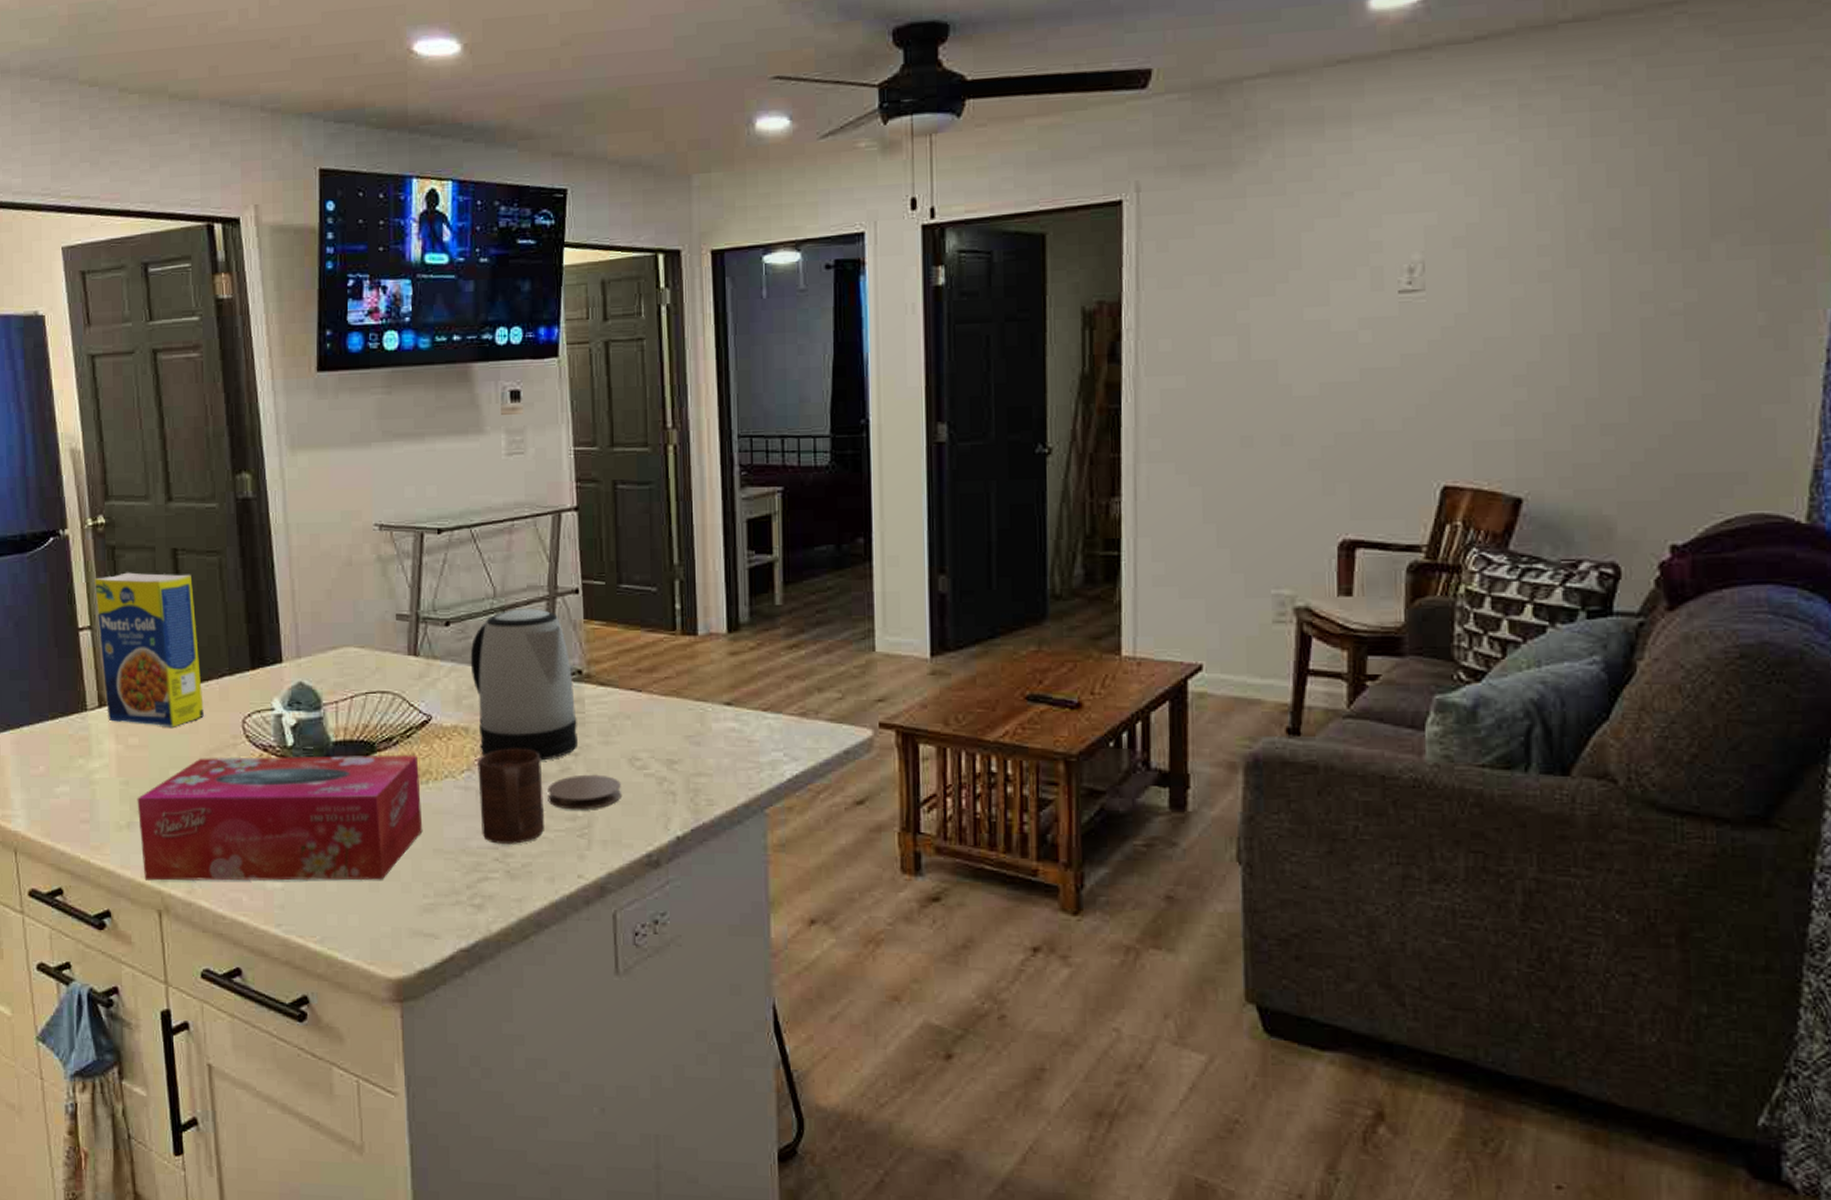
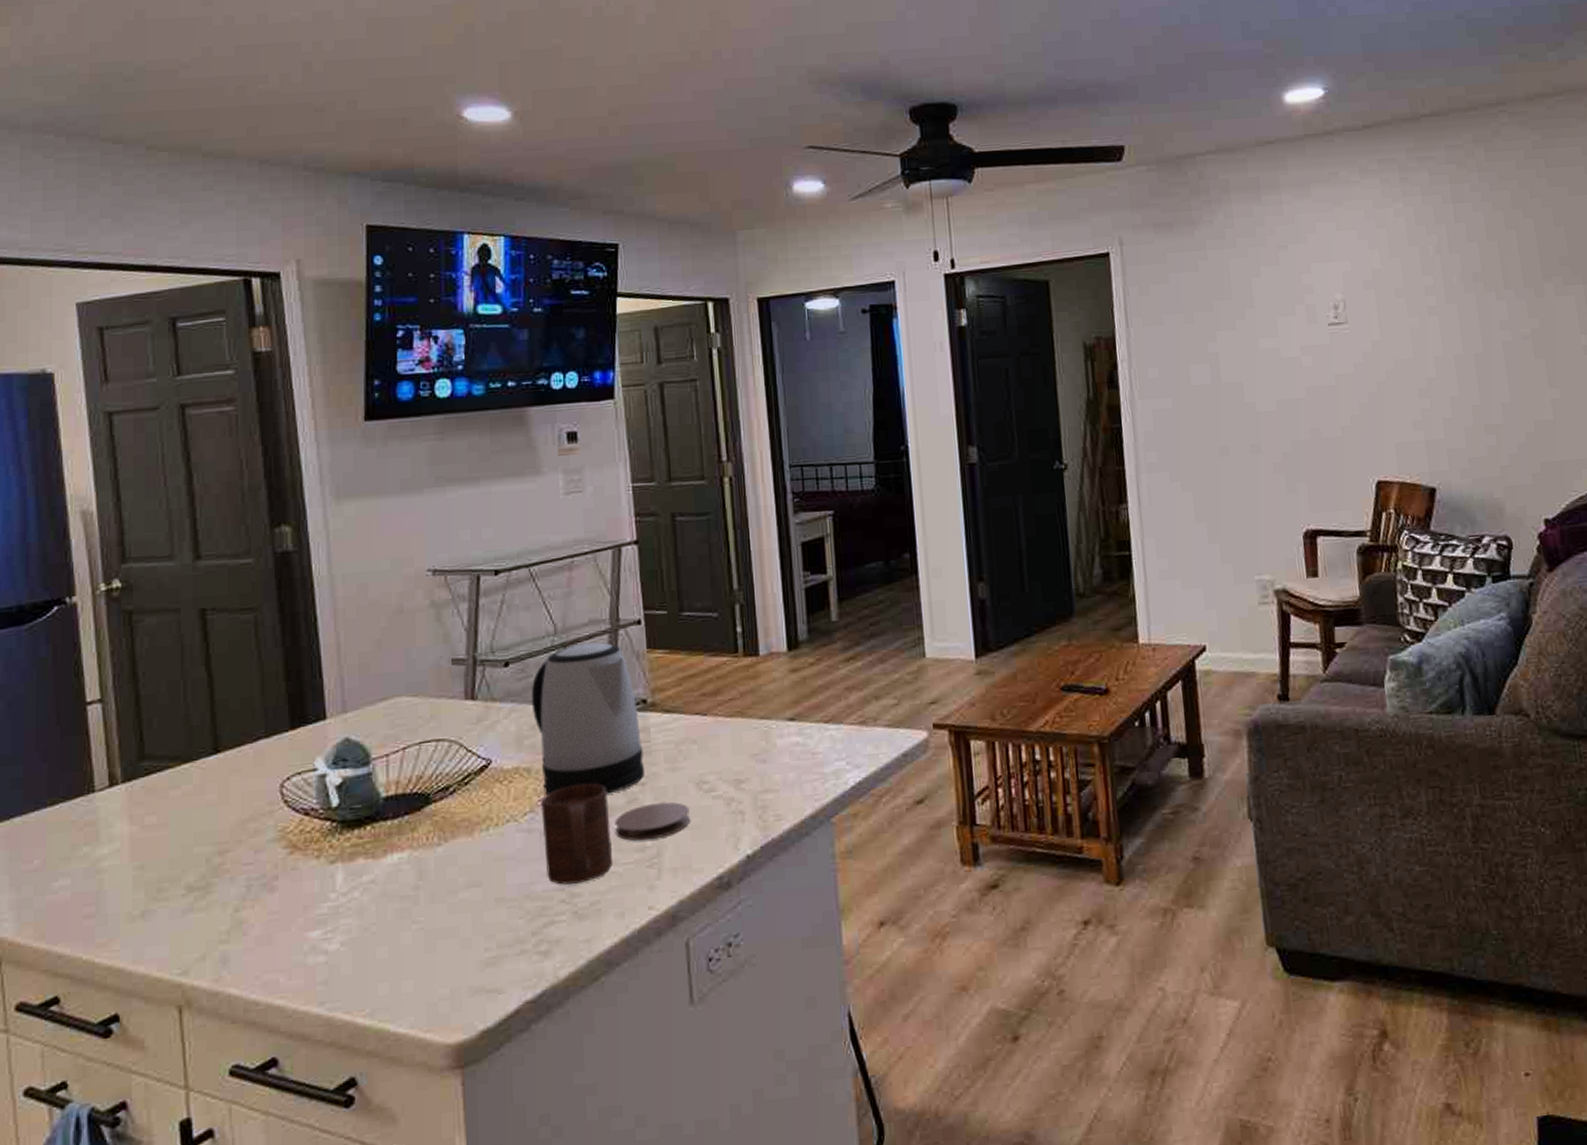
legume: present [95,572,204,727] -> none [107,634,235,801]
tissue box: present [137,755,423,881] -> none [154,801,484,974]

